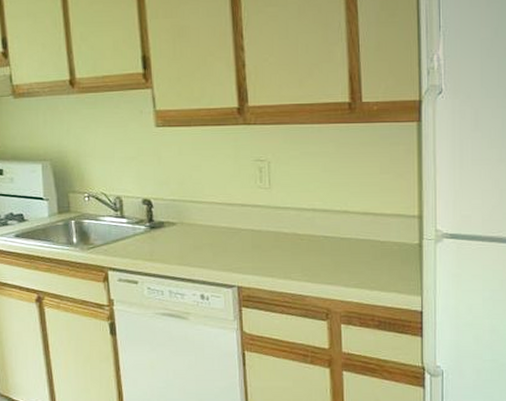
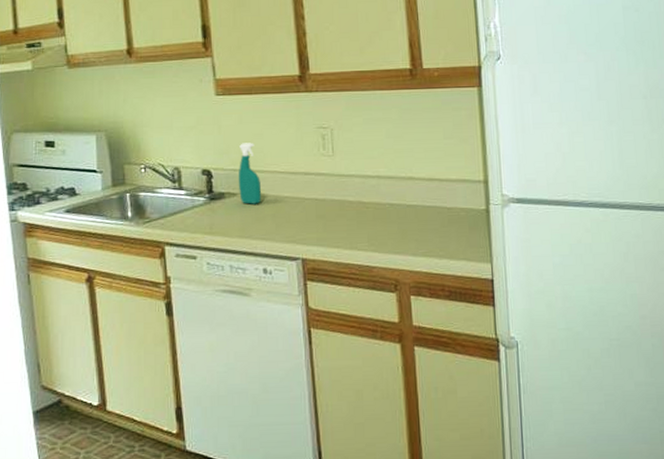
spray bottle: none [177,174,200,234] -> present [238,142,262,204]

